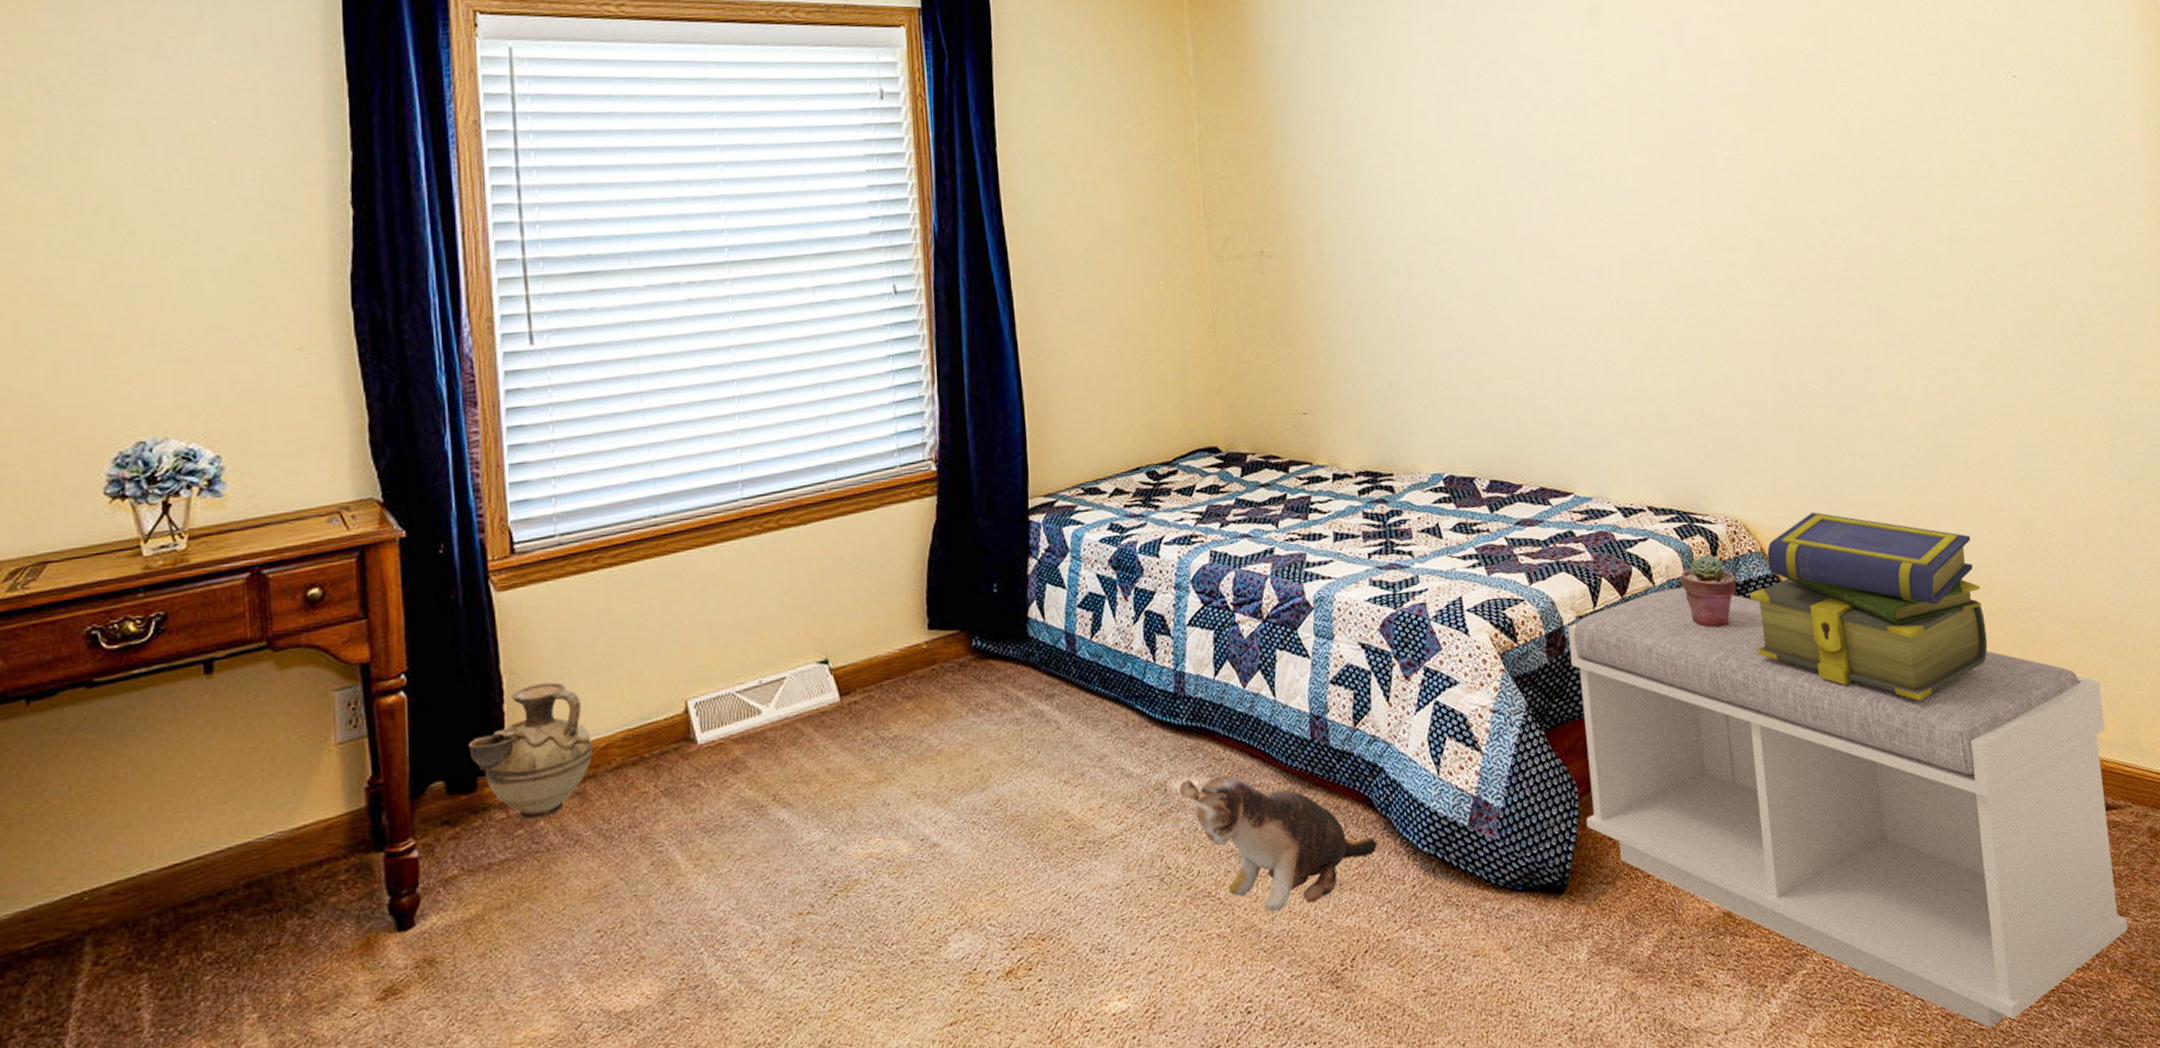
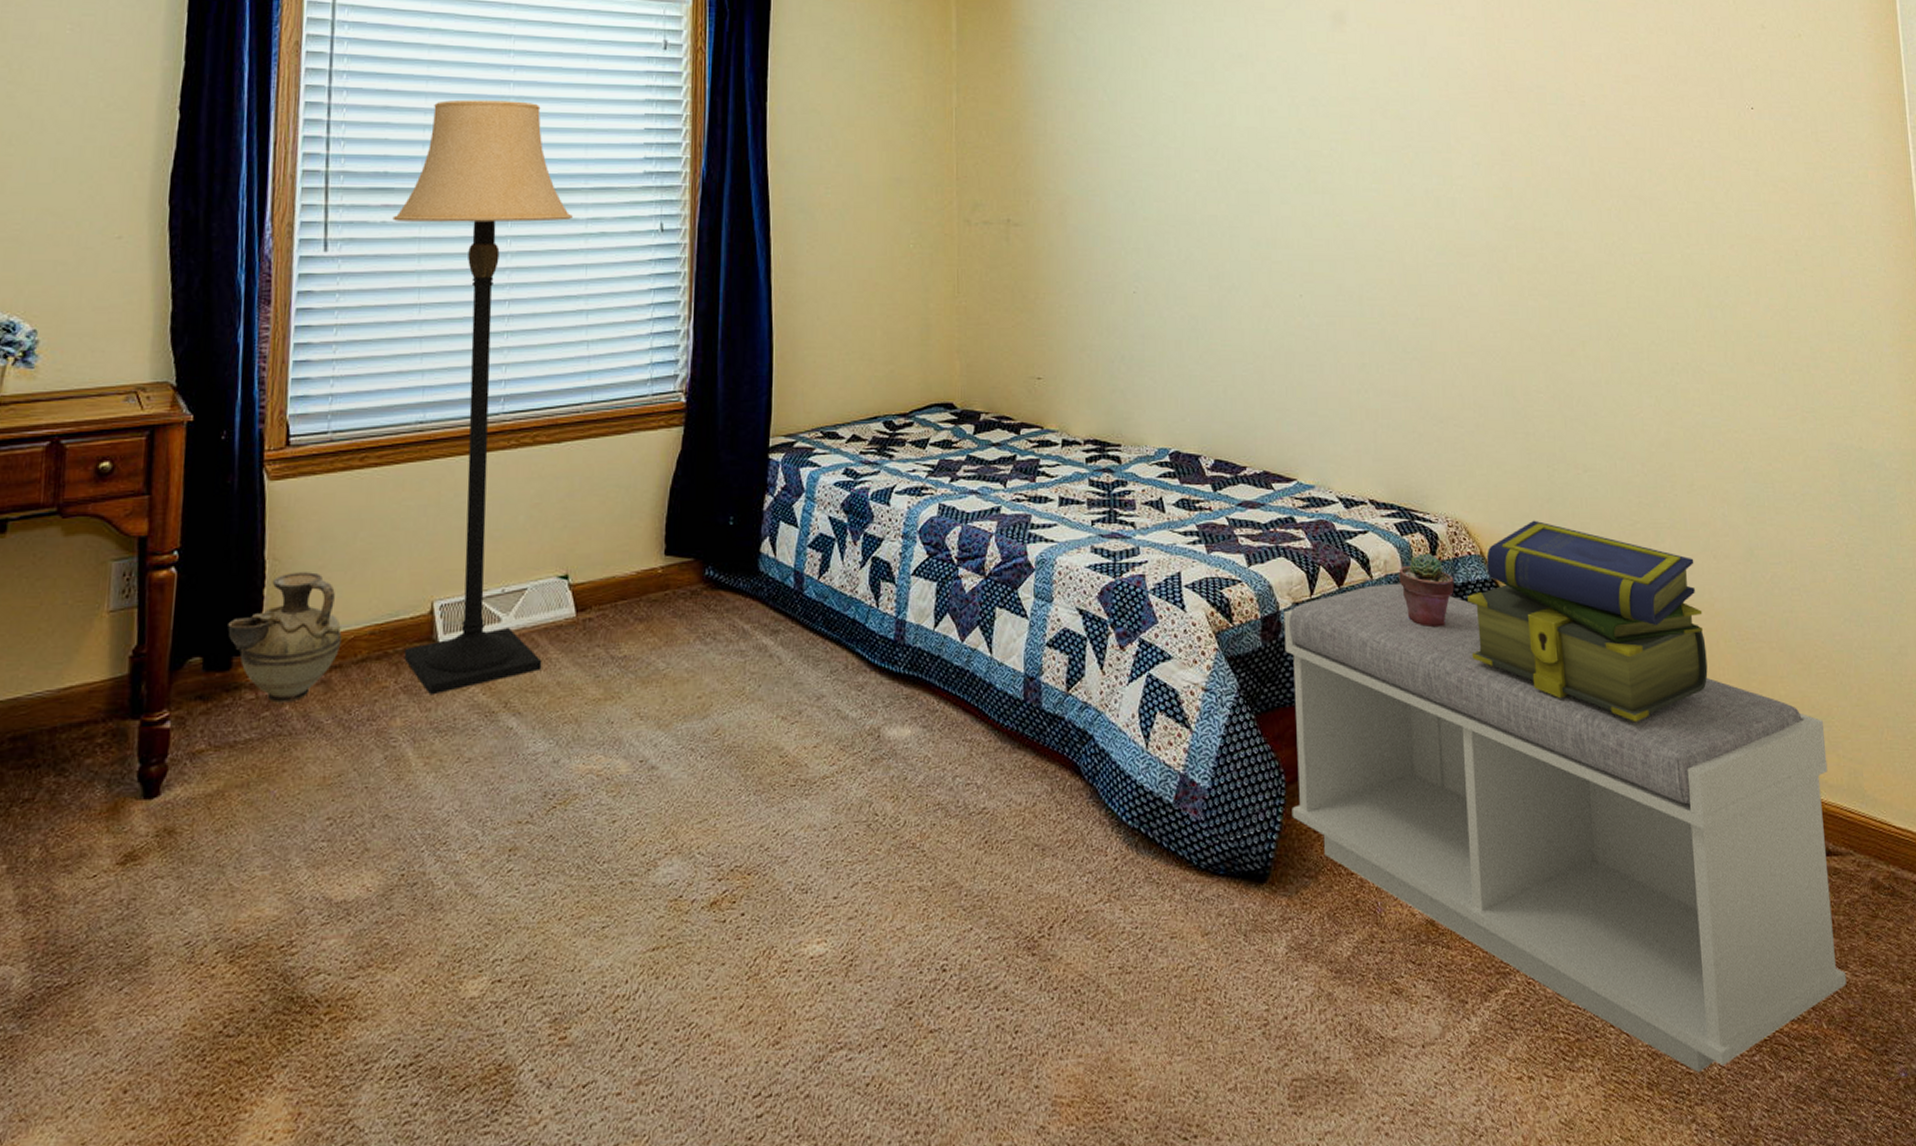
lamp: none [602,166,809,796] -> present [393,99,573,695]
plush toy: present [1179,774,1378,912] -> none [892,726,1082,871]

